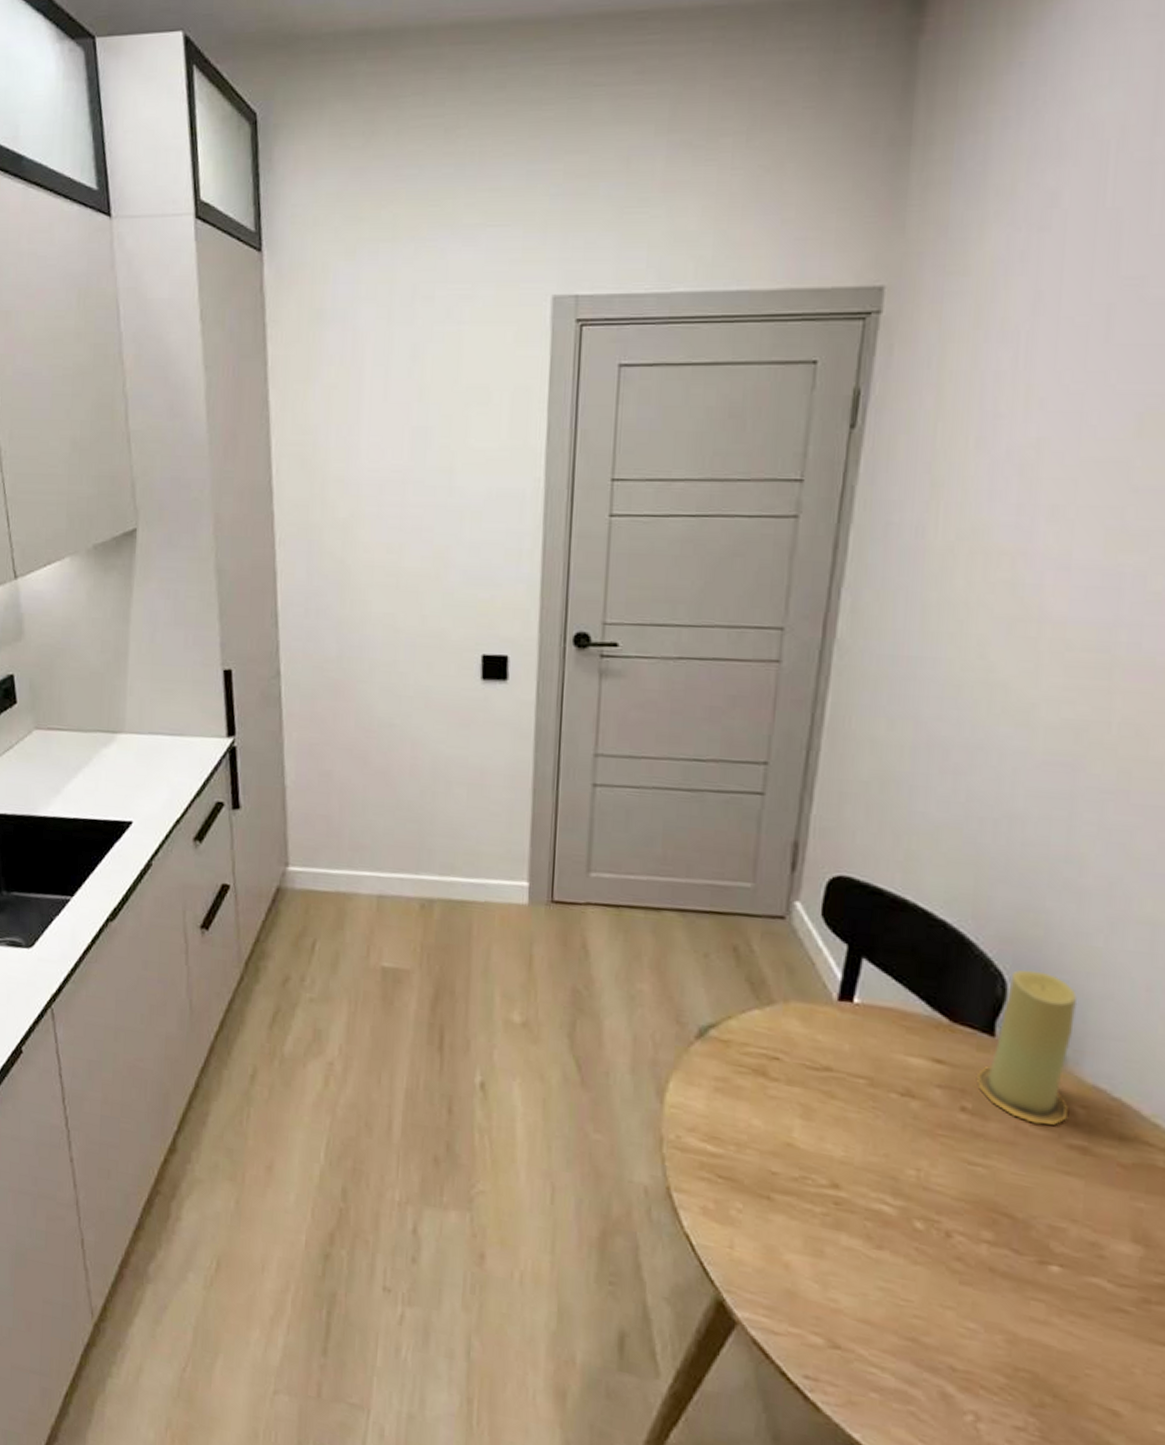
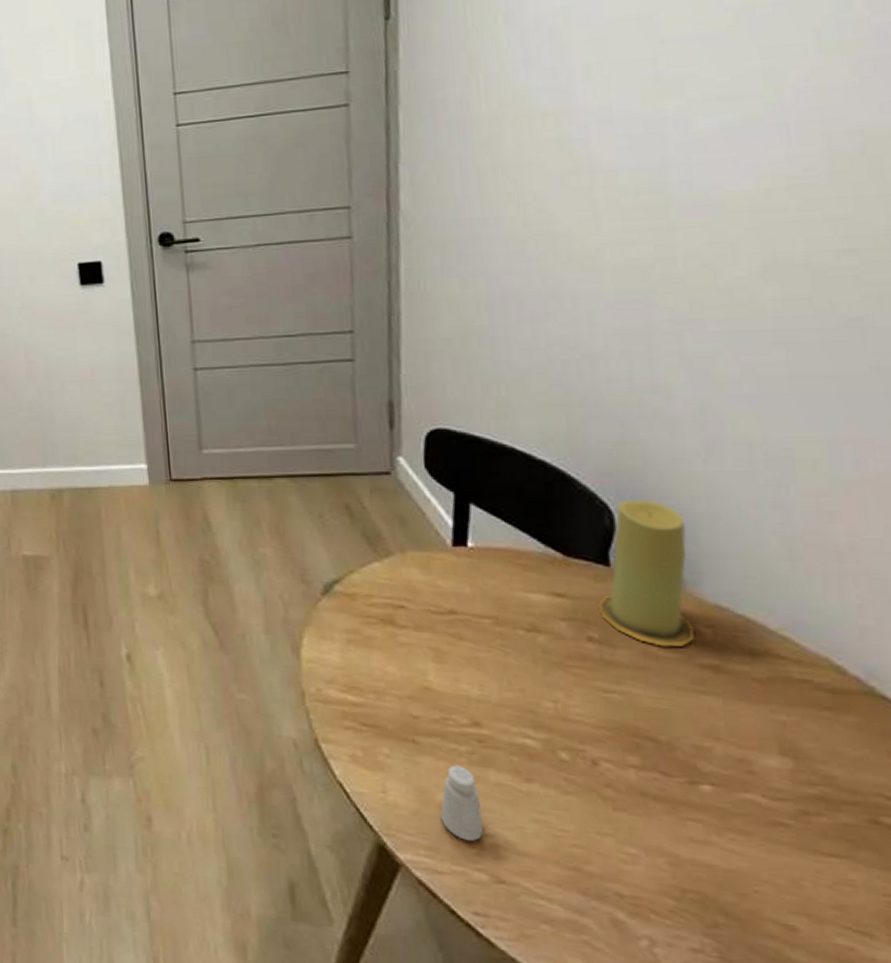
saltshaker: none [784,1225,828,1305] -> present [440,765,483,841]

